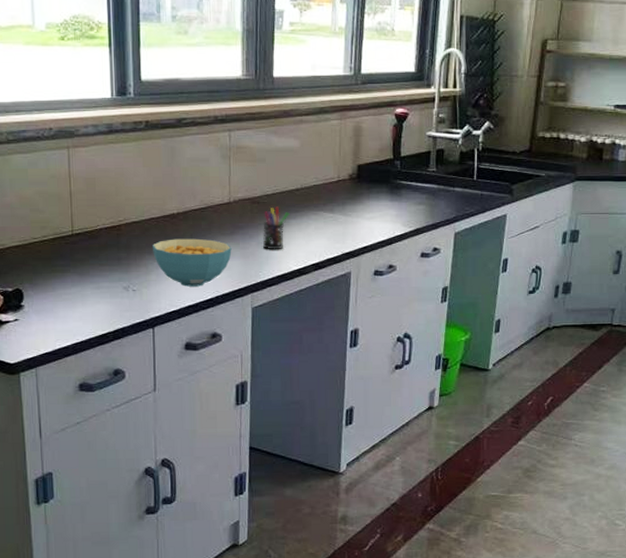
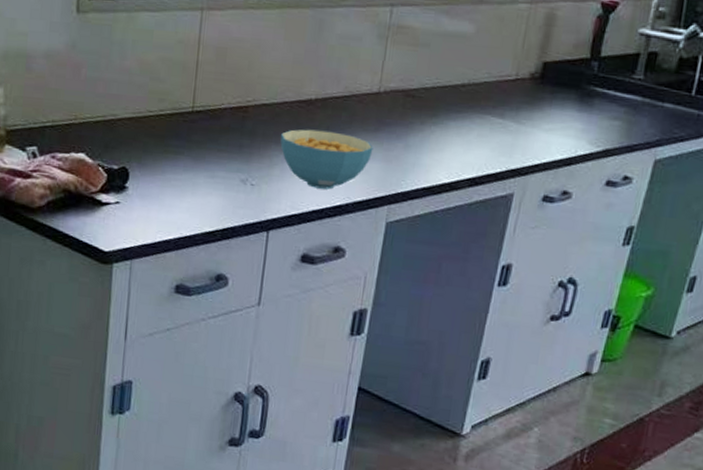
pen holder: present [262,206,289,250] -> none [410,103,449,156]

